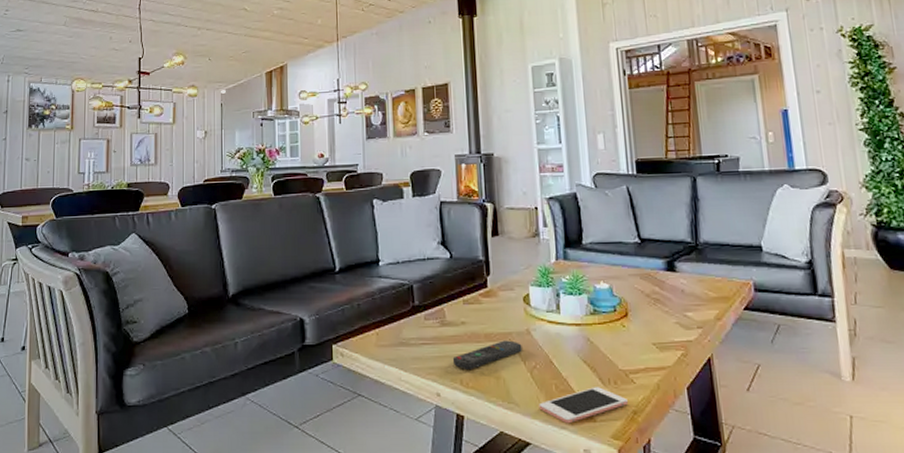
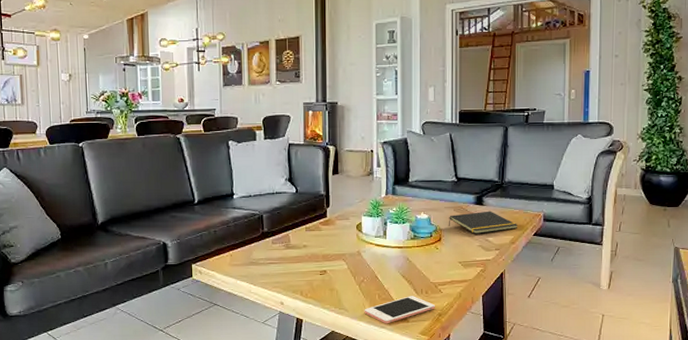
remote control: present [452,340,522,371] -> none [295,260,353,284]
notepad: none [634,278,723,307] -> present [448,210,518,234]

